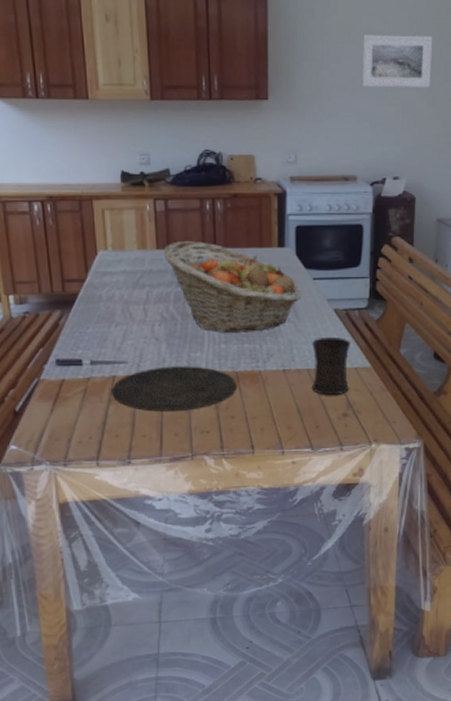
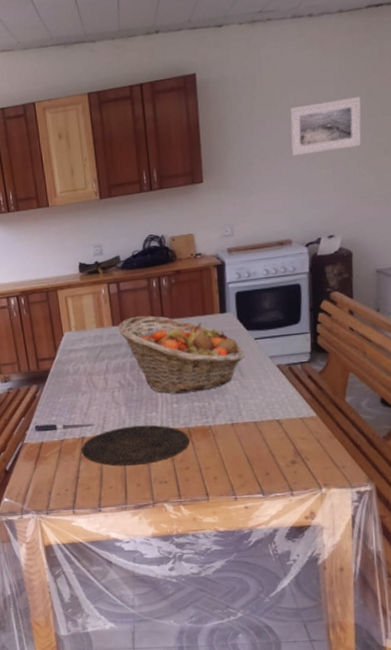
mug: present [312,336,351,396] -> none [257,390,296,445]

